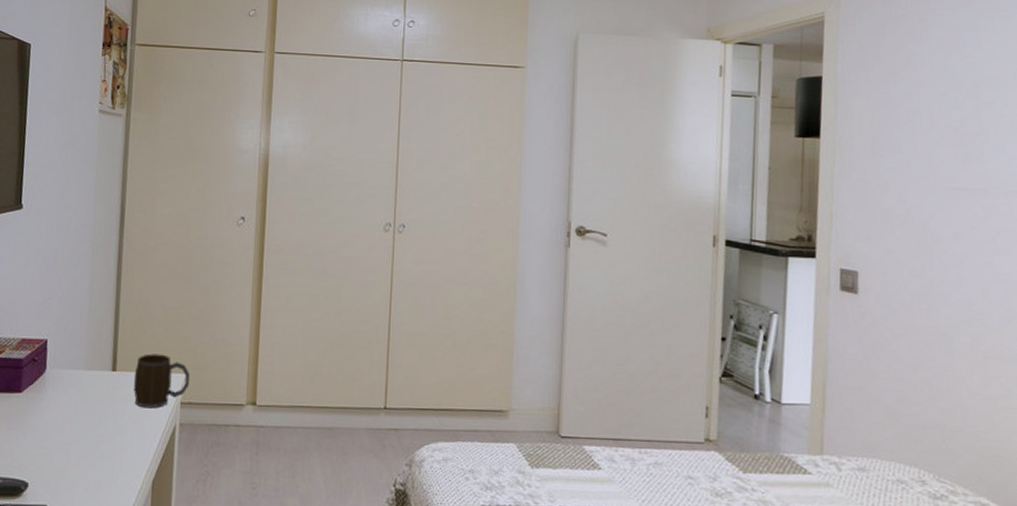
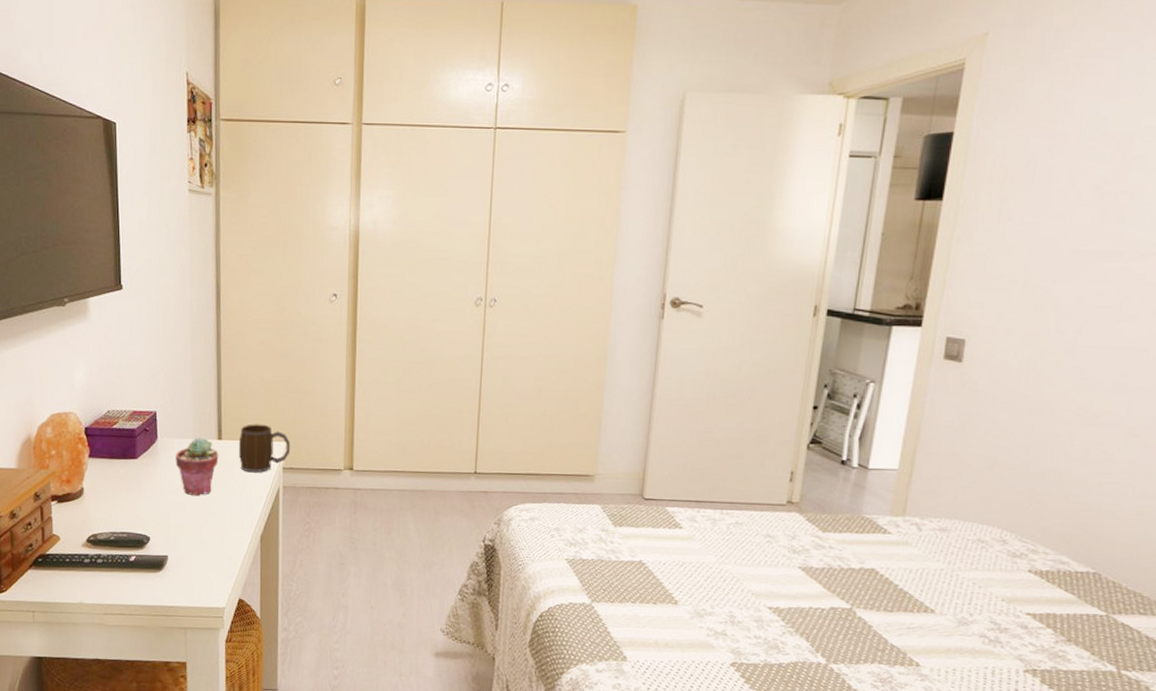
potted succulent: none [63,369,112,434] -> present [175,438,219,495]

